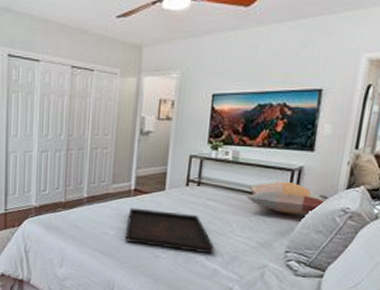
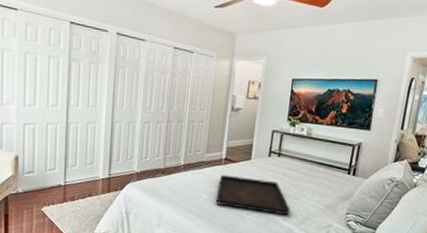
decorative pillow: present [247,181,329,215] -> none [317,154,380,183]

